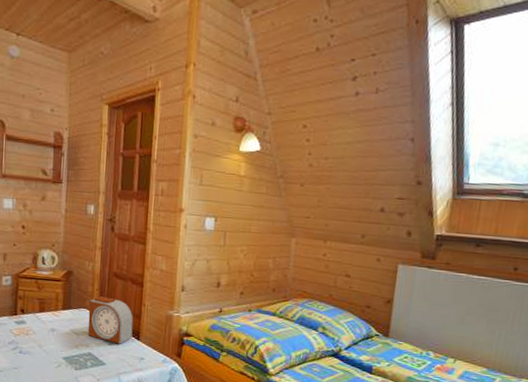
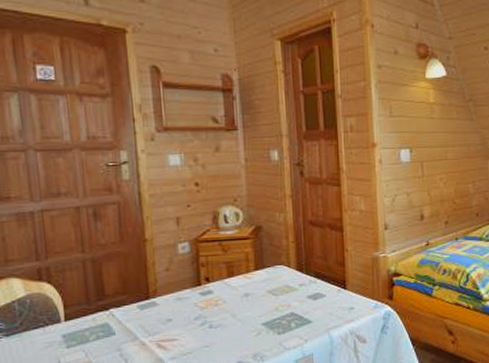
alarm clock: present [88,296,134,344] -> none [285,248,338,298]

